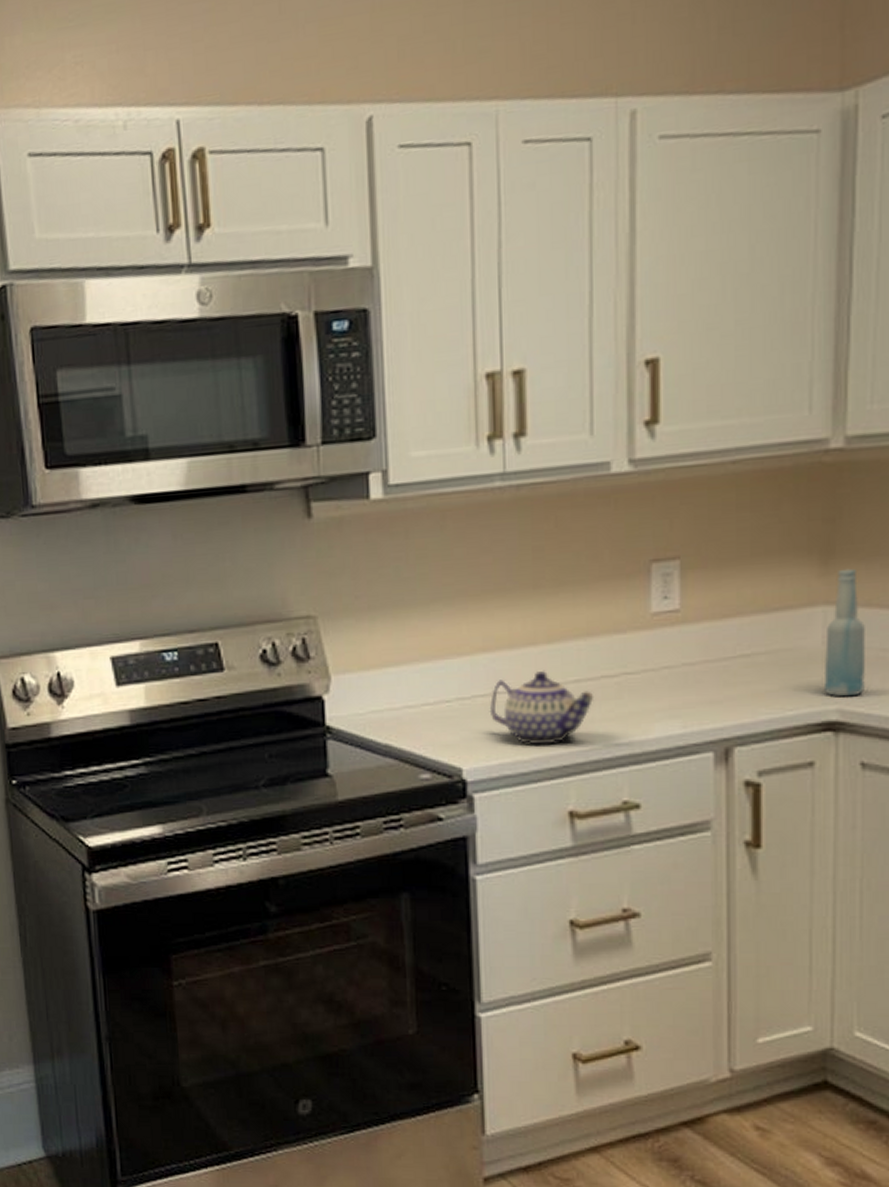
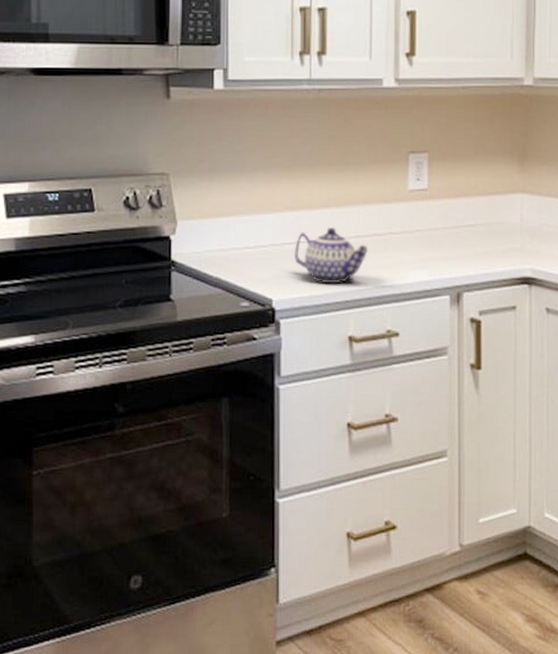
bottle: present [823,568,865,697] -> none [521,169,548,260]

